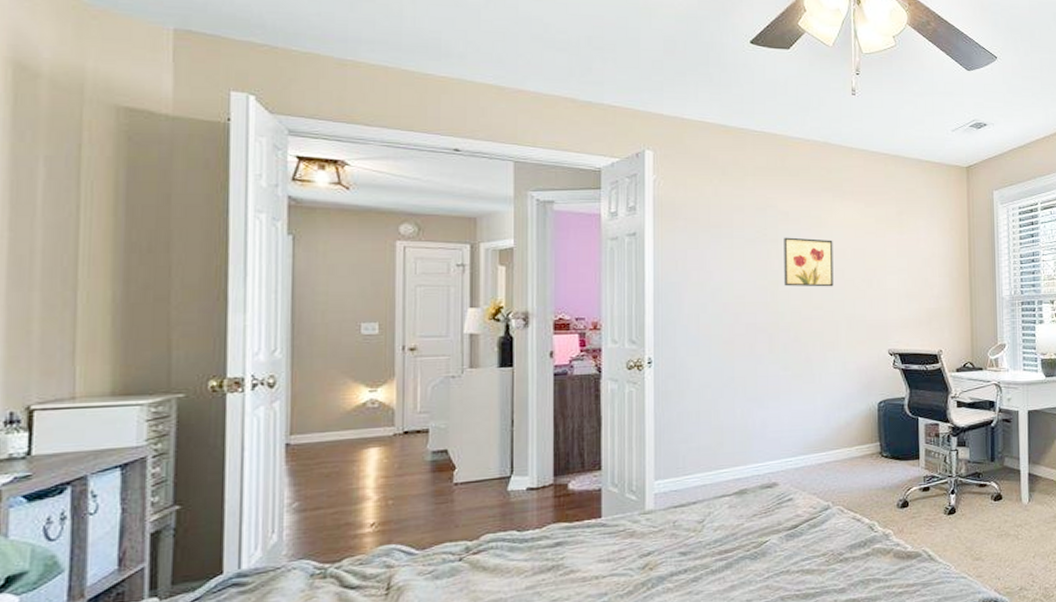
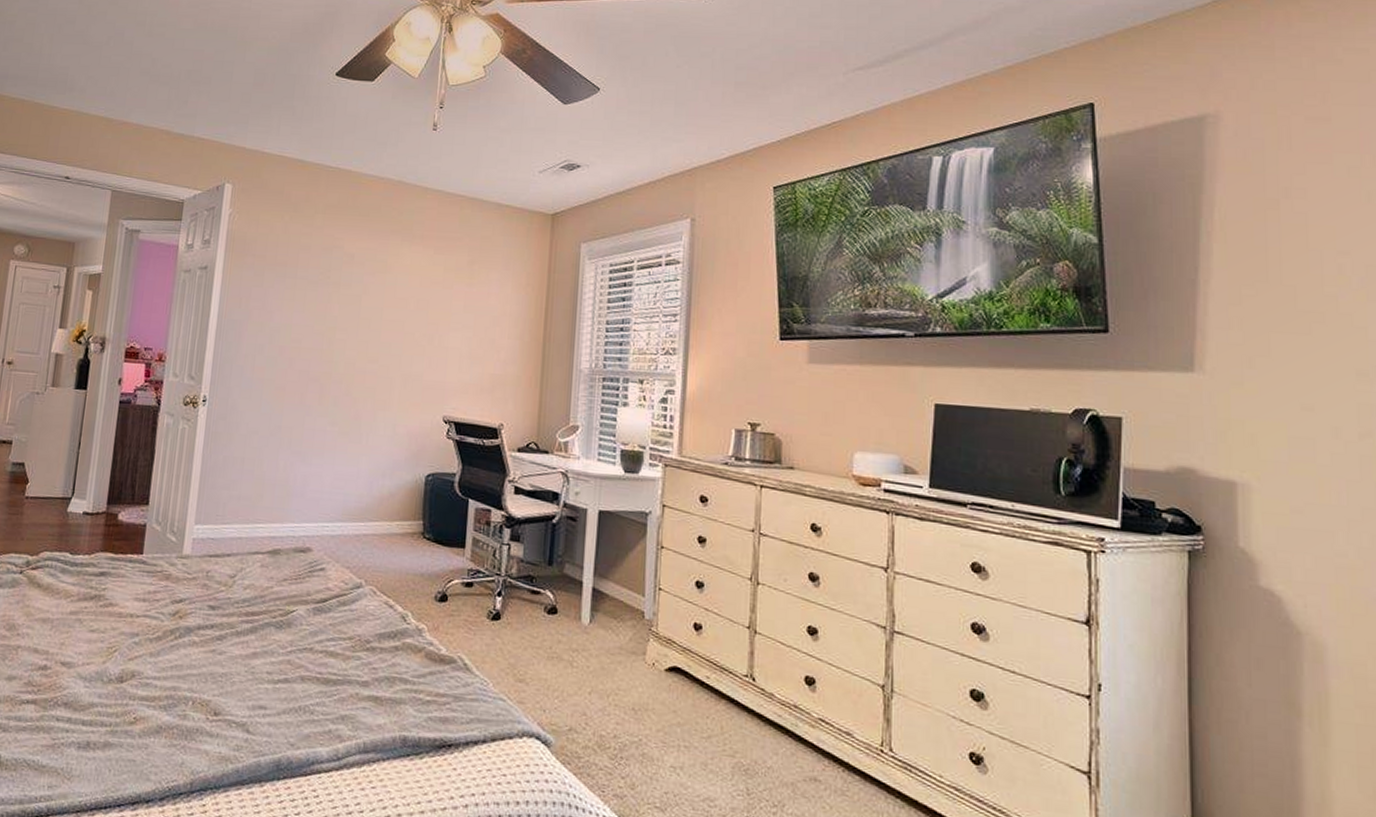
wall art: present [784,237,834,287] -> none [342,281,396,340]

